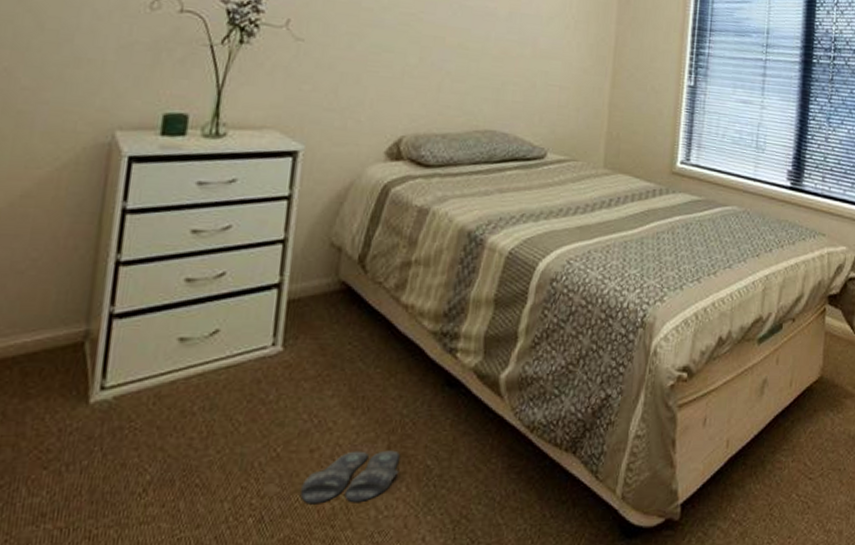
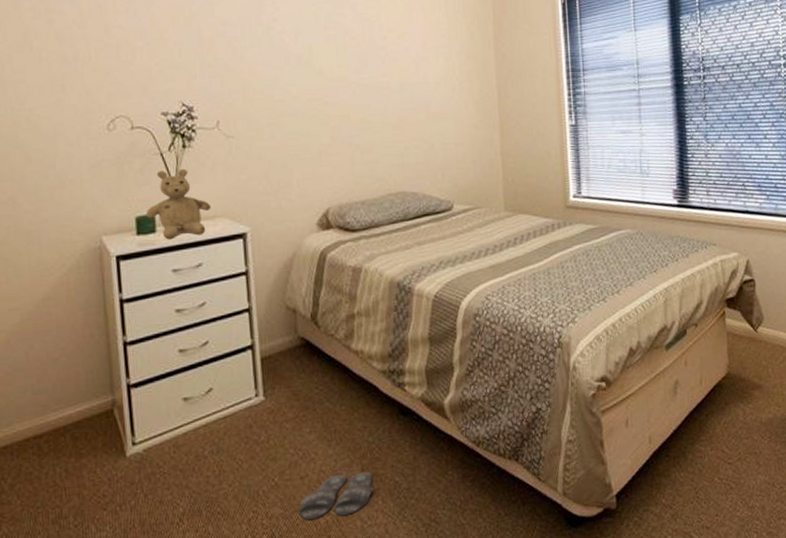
teddy bear: none [176,65,261,147] -> present [145,168,212,240]

